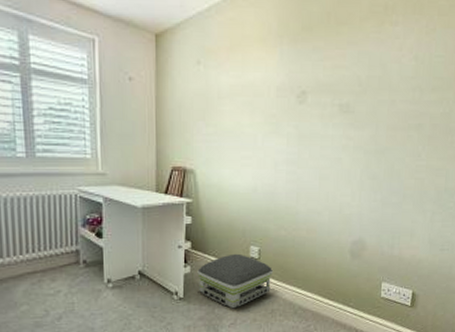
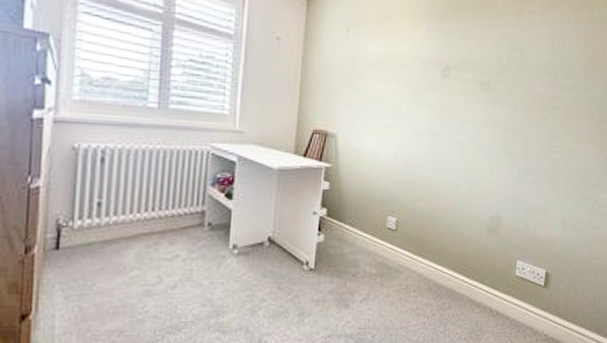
air purifier: present [197,253,274,309] -> none [331,223,410,283]

